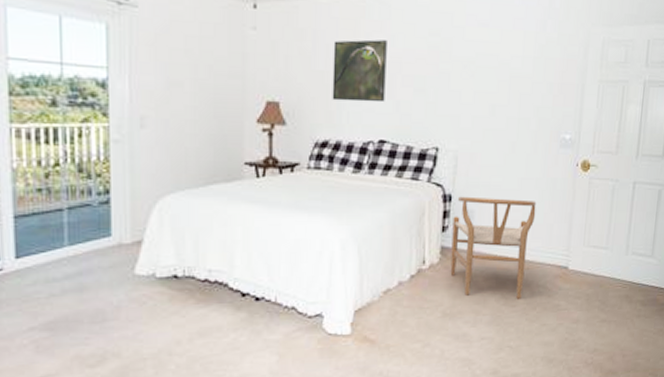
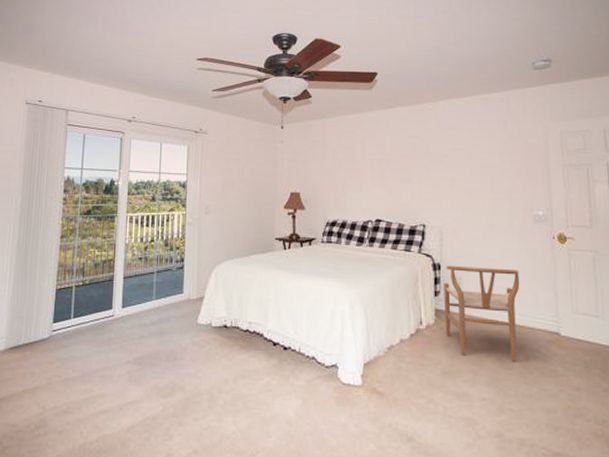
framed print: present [332,39,387,103] -> none [338,144,379,190]

